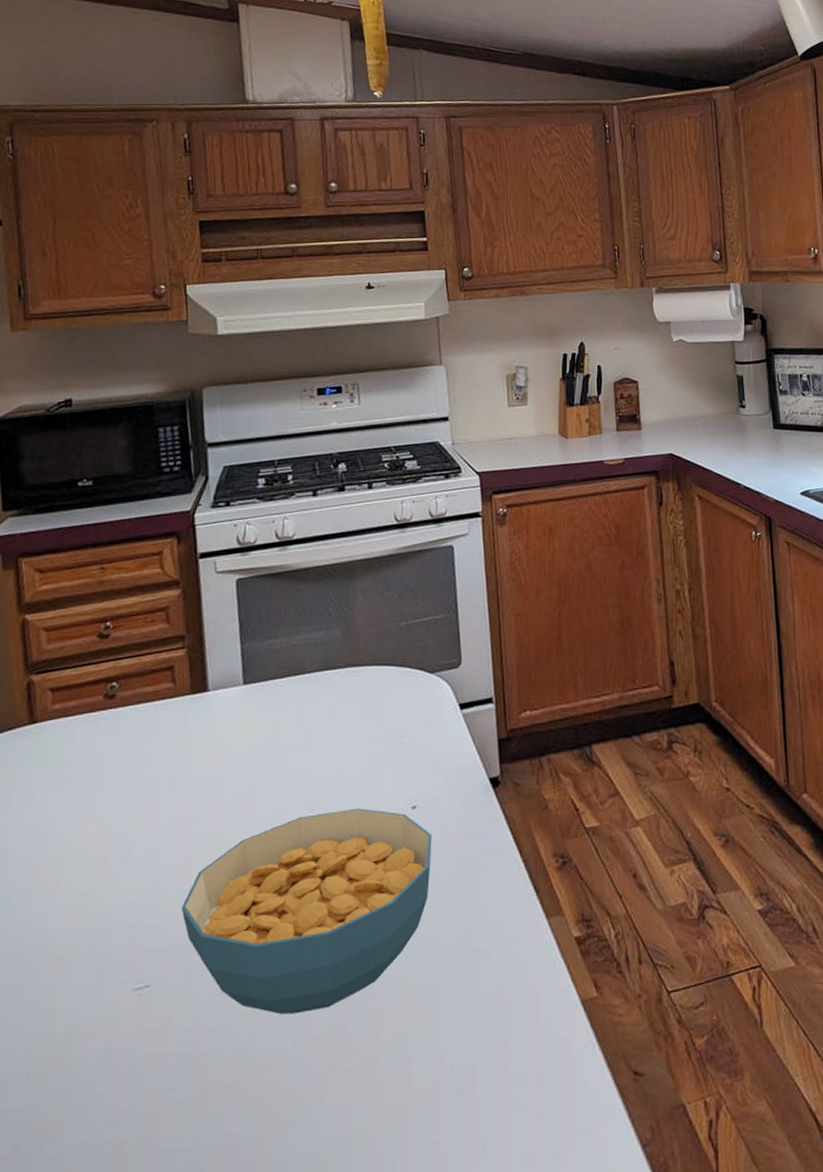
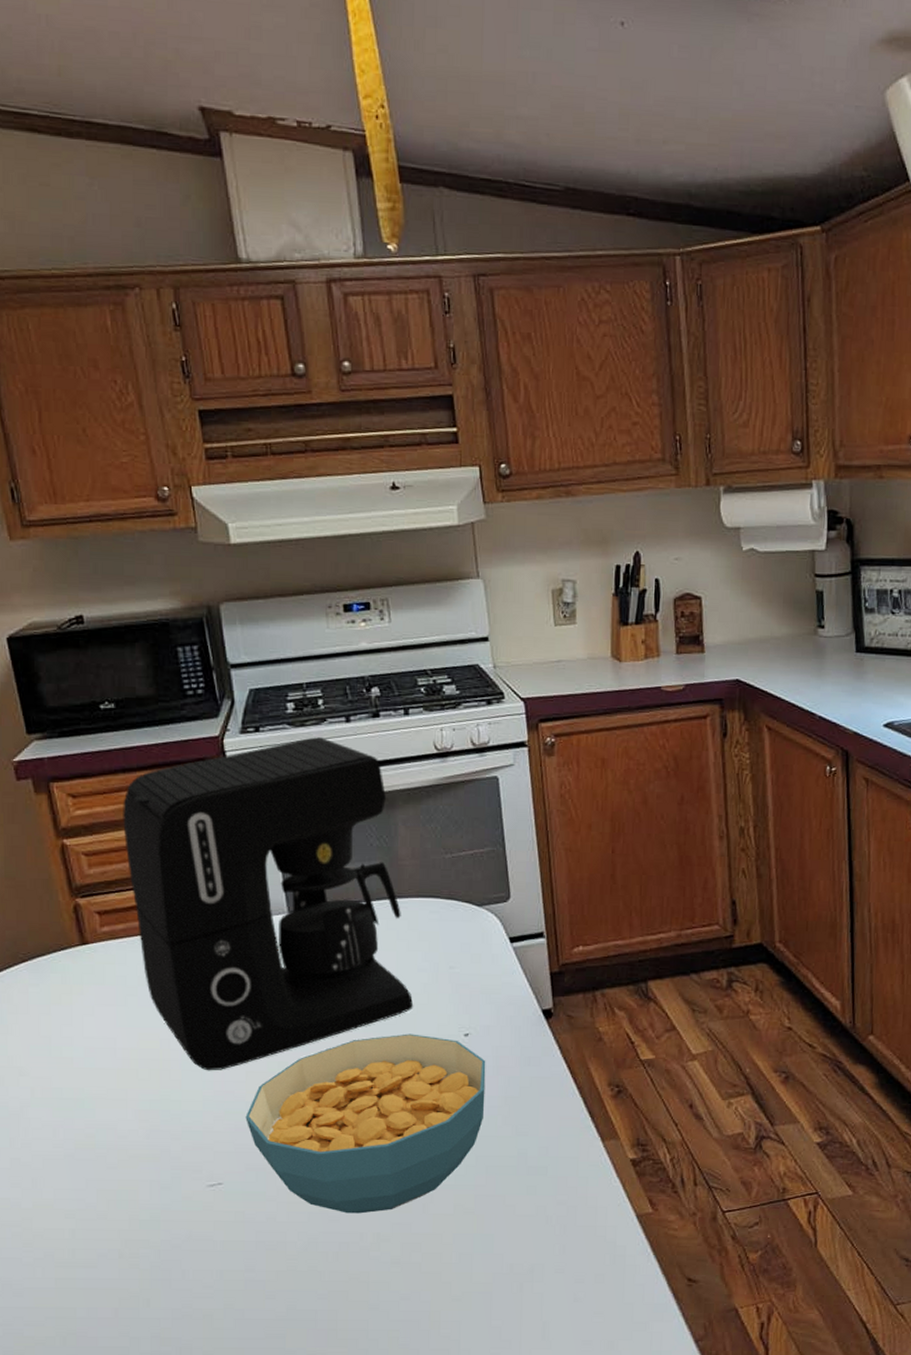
coffee maker: none [87,510,363,857] -> present [123,737,414,1071]

